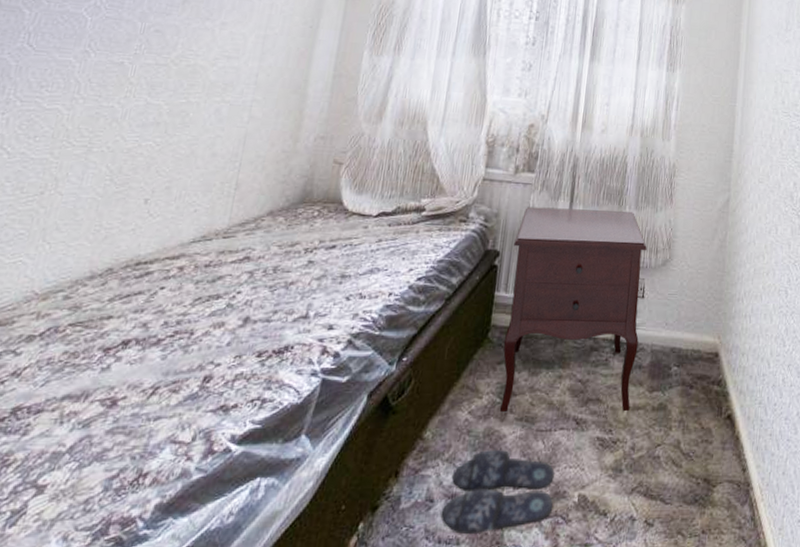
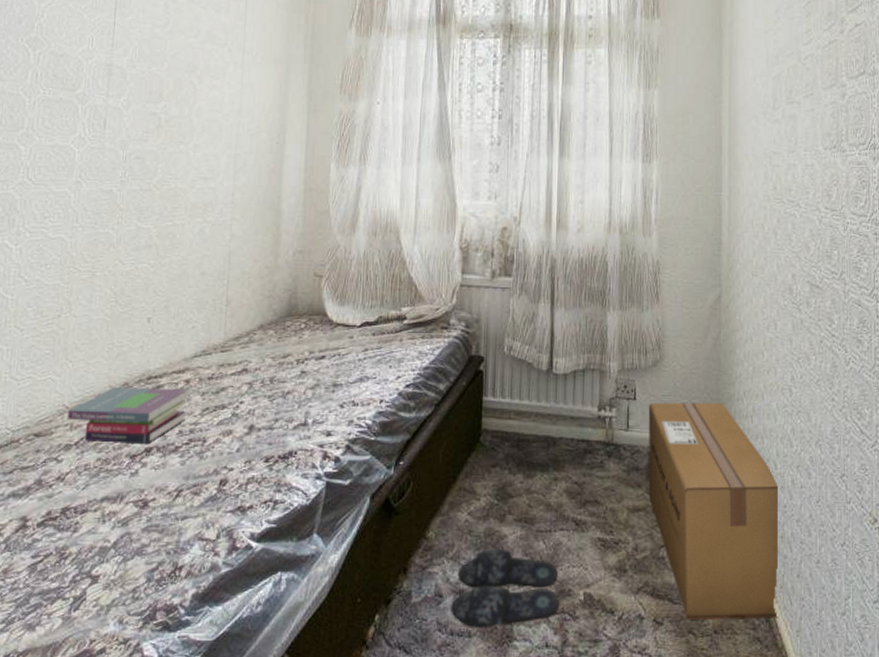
books: none [34,273,182,335] -> present [67,387,189,443]
nightstand: present [500,206,647,411] -> none [497,311,635,513]
box: none [649,301,770,520] -> present [648,402,779,620]

